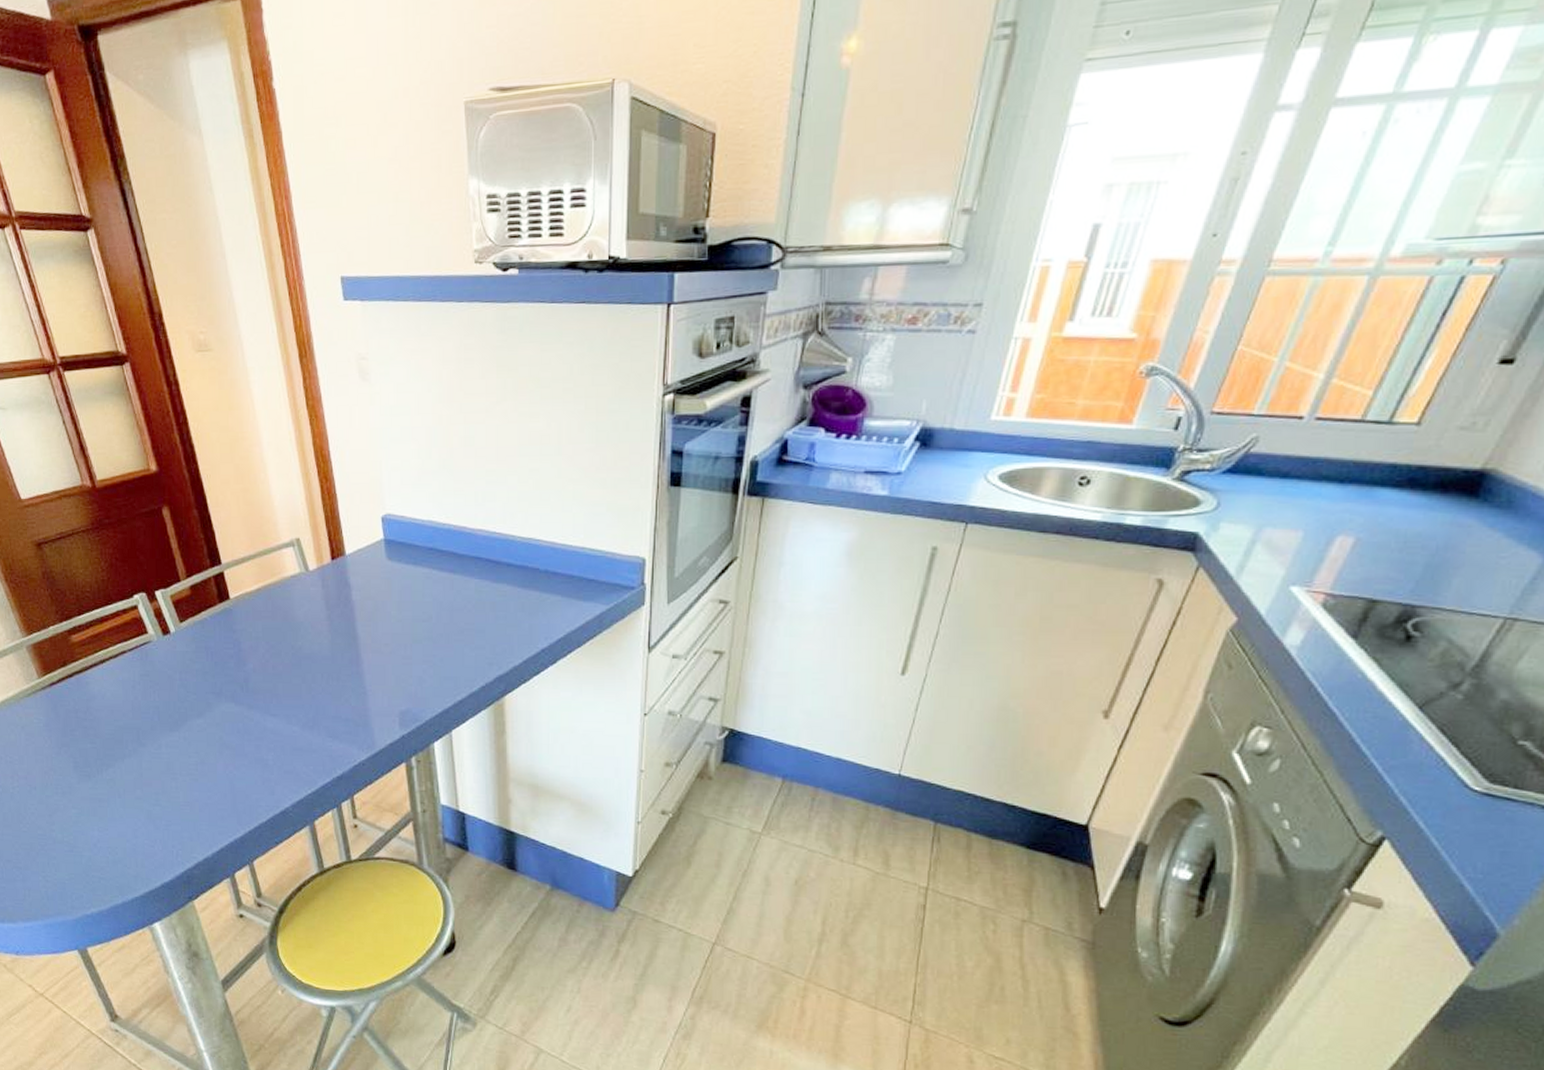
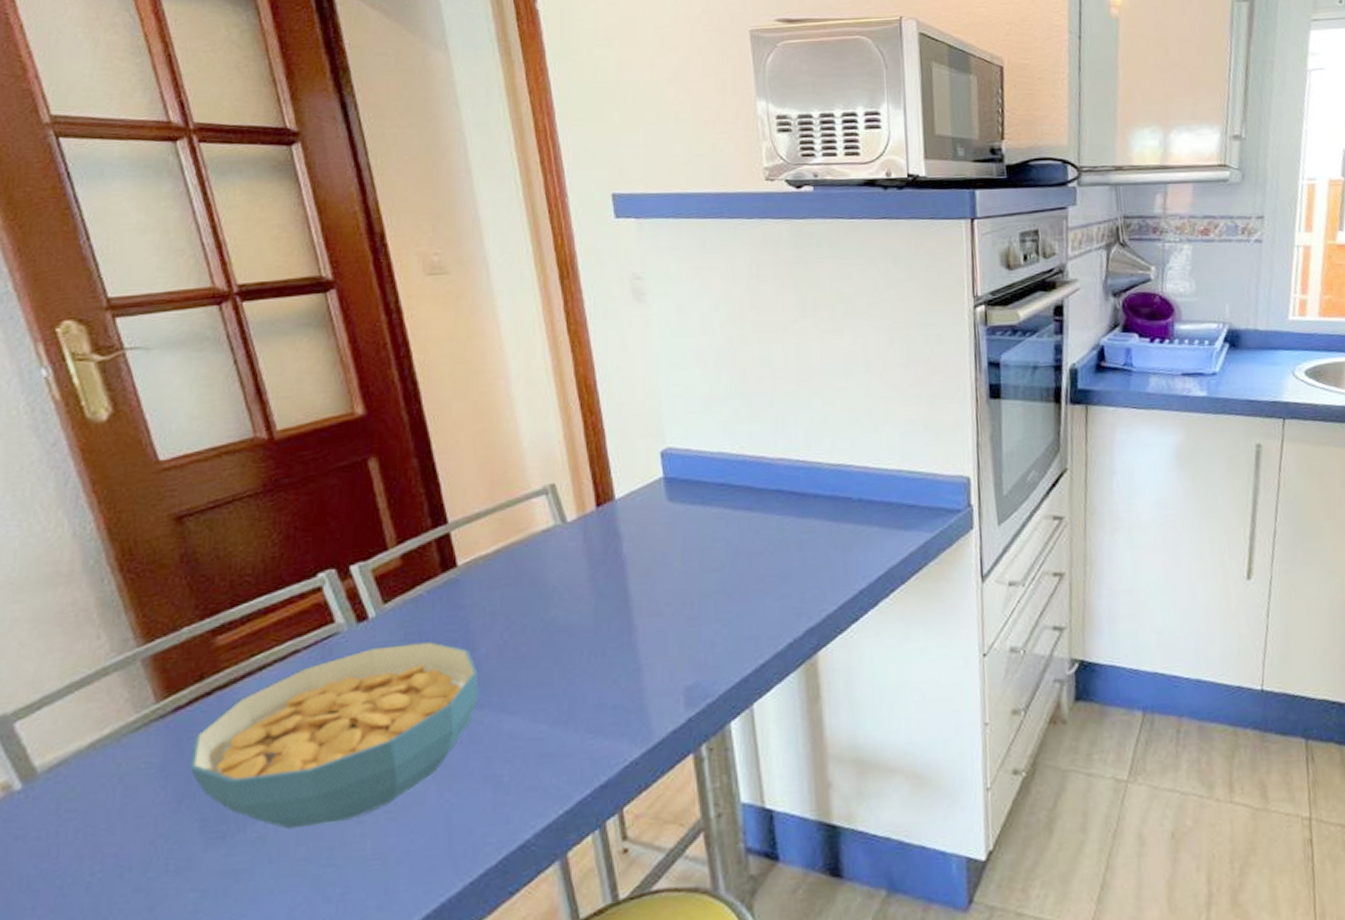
cereal bowl: none [63,654,250,777] -> present [189,641,479,830]

